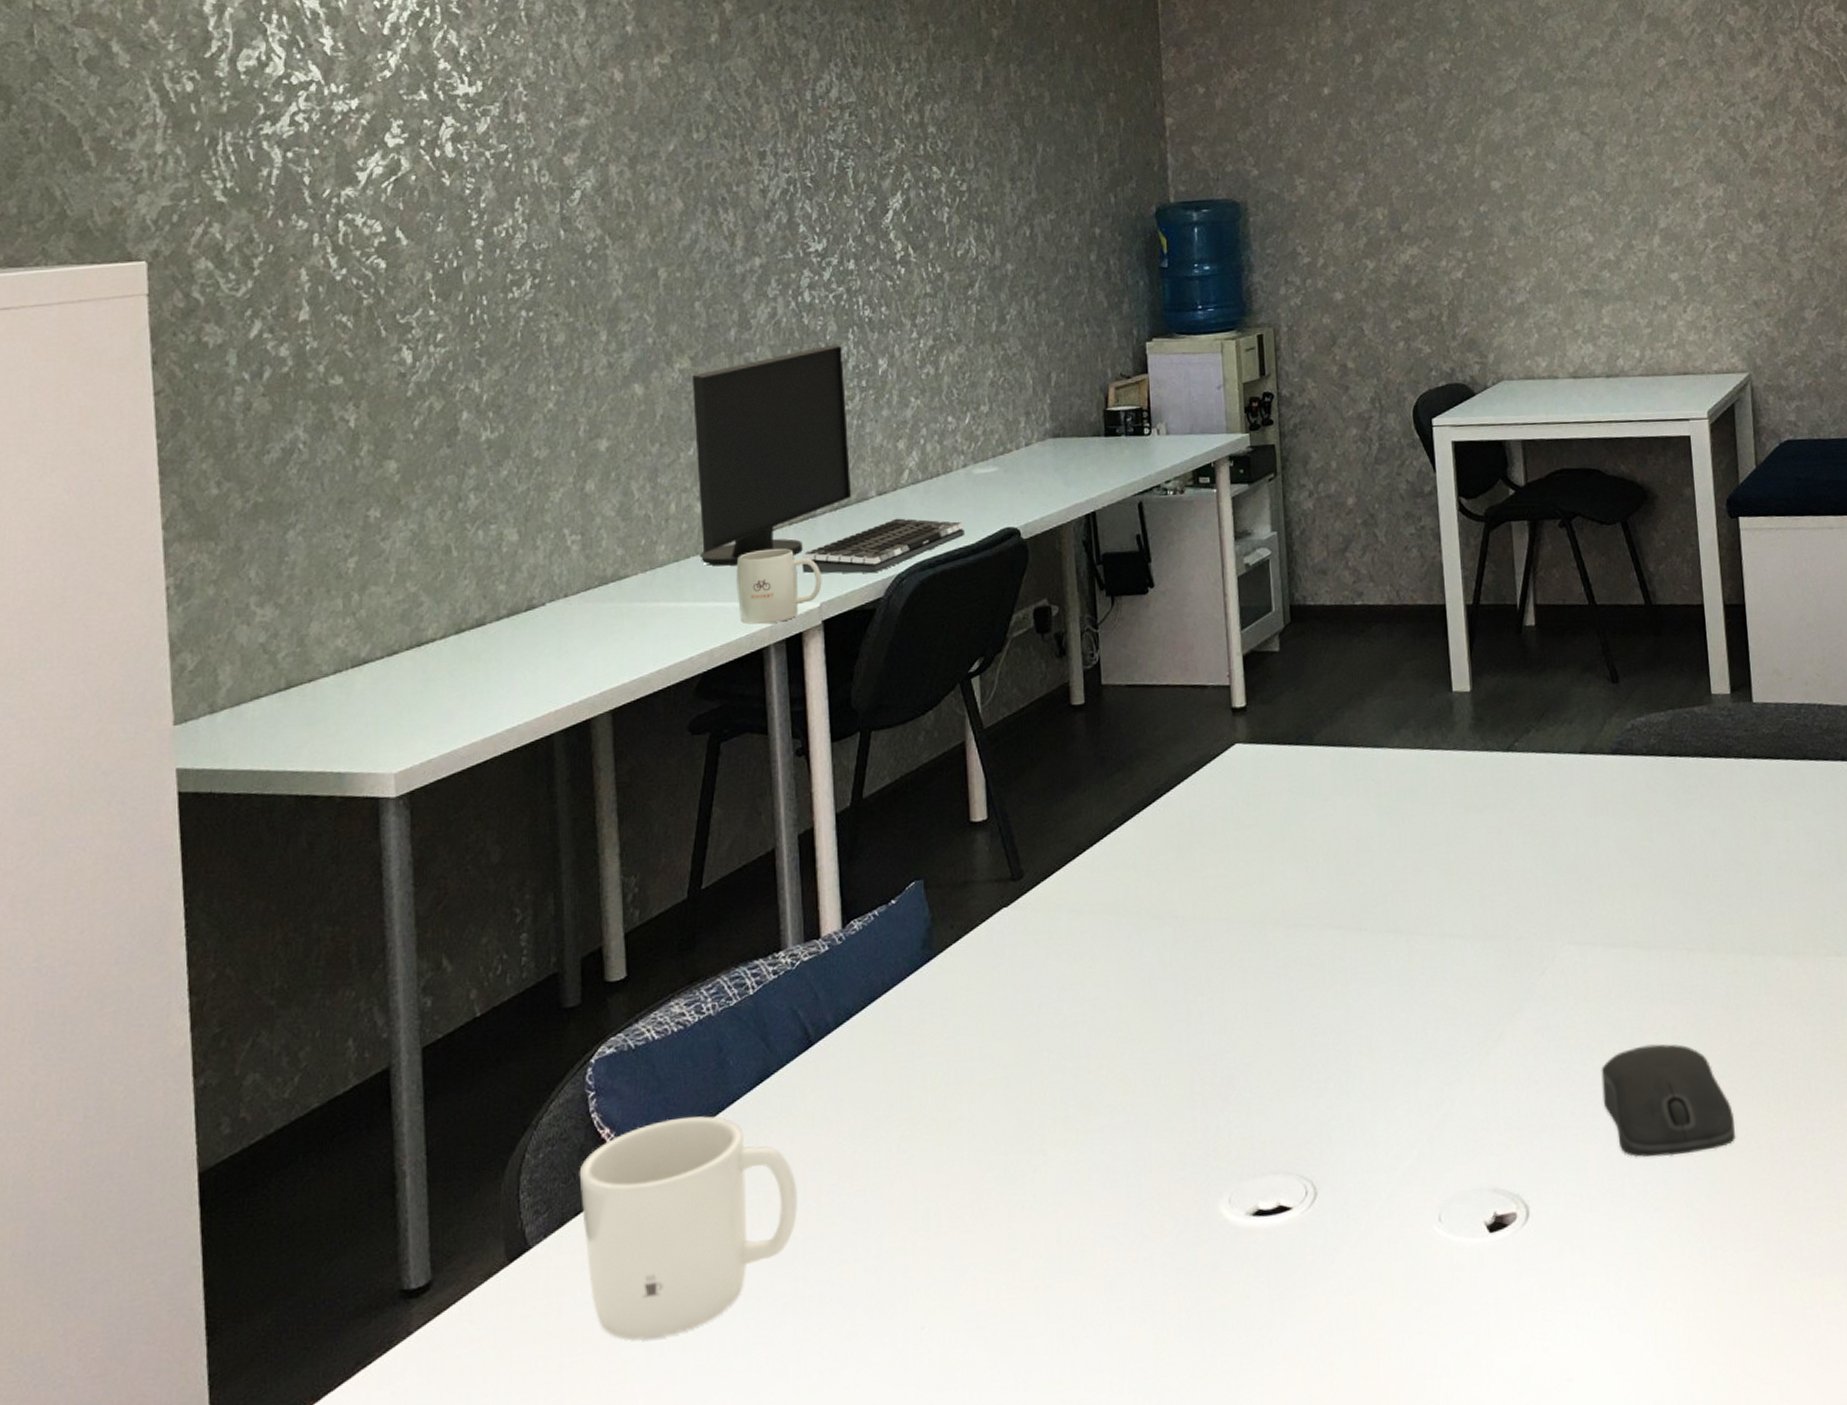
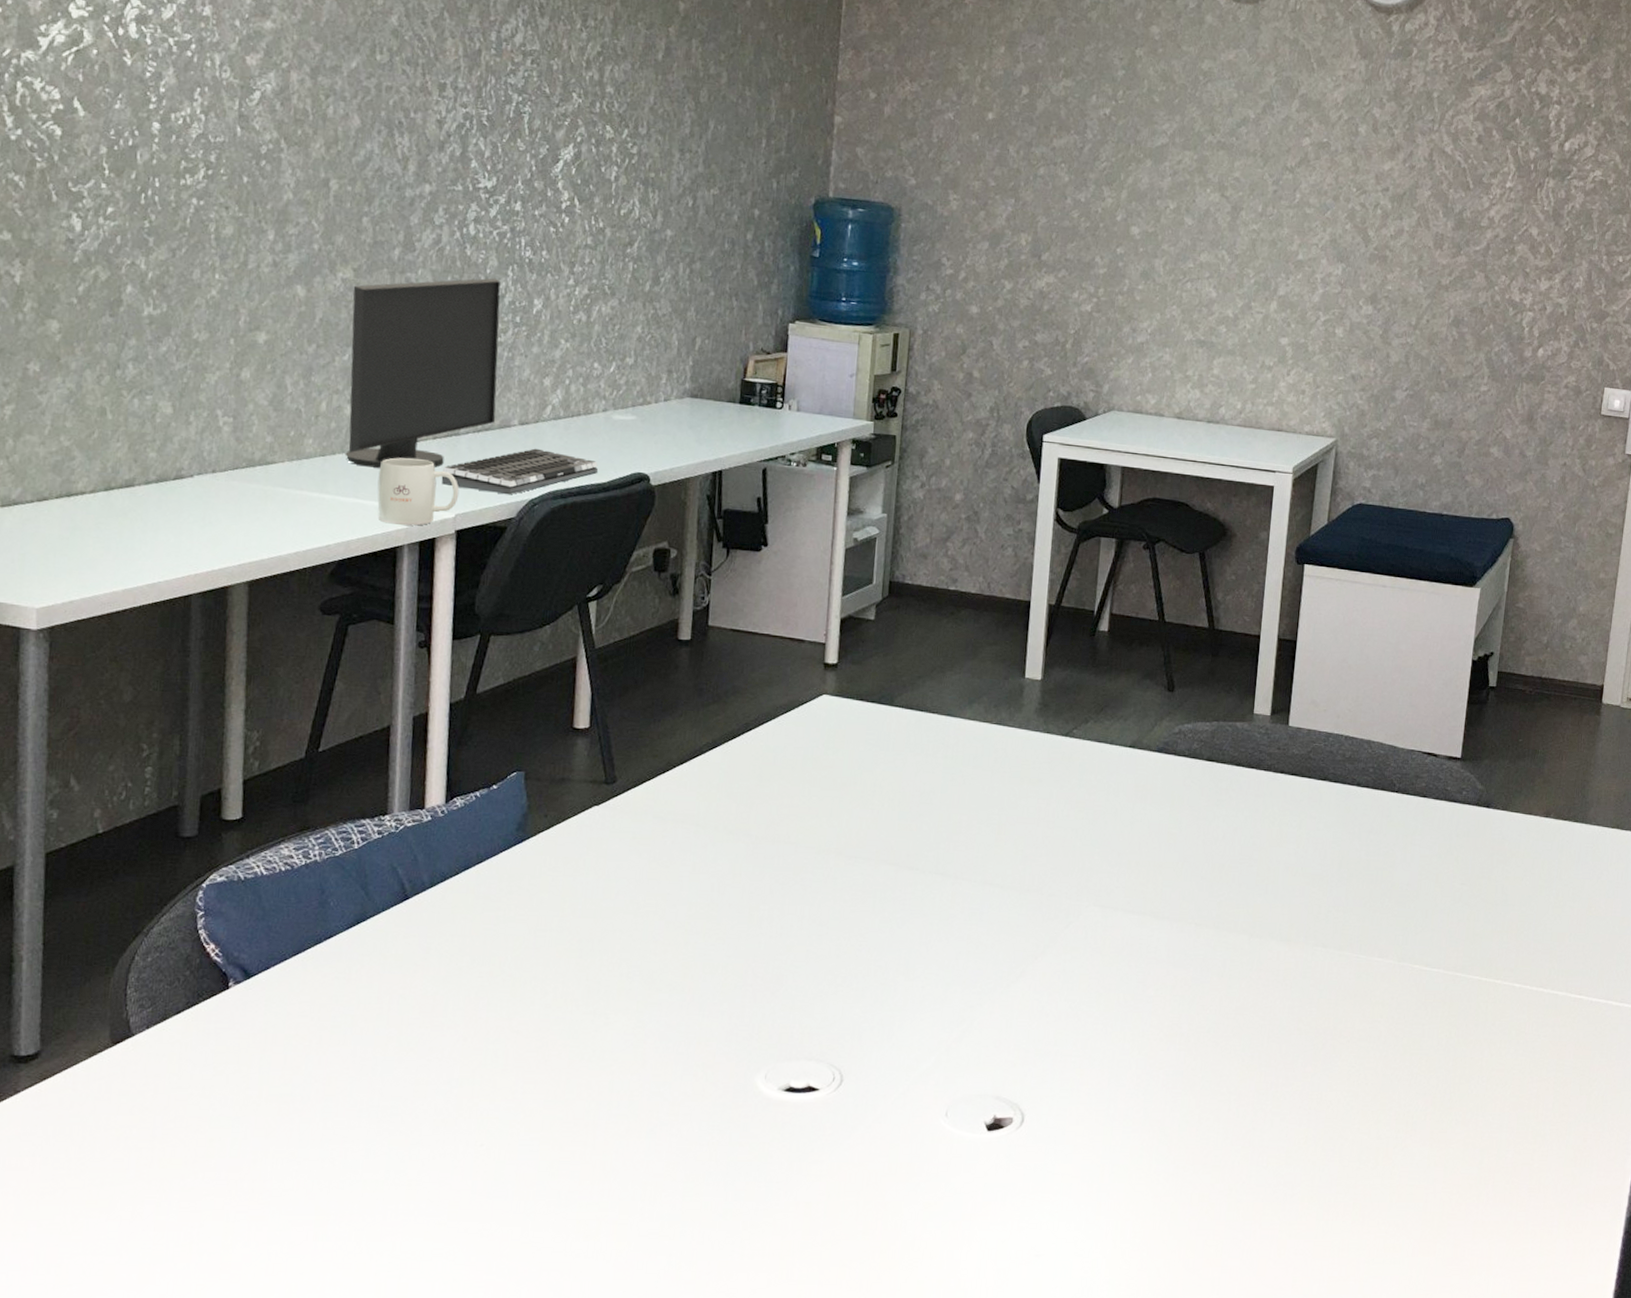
mug: present [579,1116,799,1340] -> none [183,943,383,1123]
computer mouse: present [1601,1043,1737,1158] -> none [1102,997,1212,1090]

